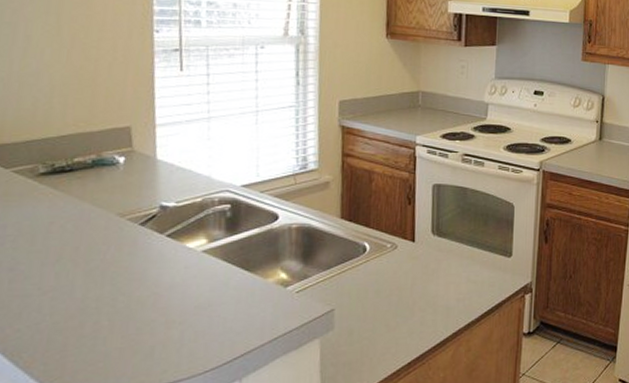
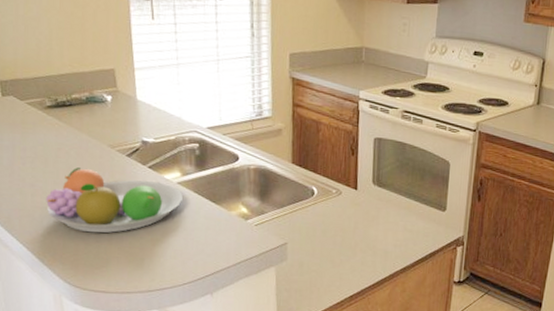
fruit bowl: none [28,243,208,321] -> present [46,167,183,233]

